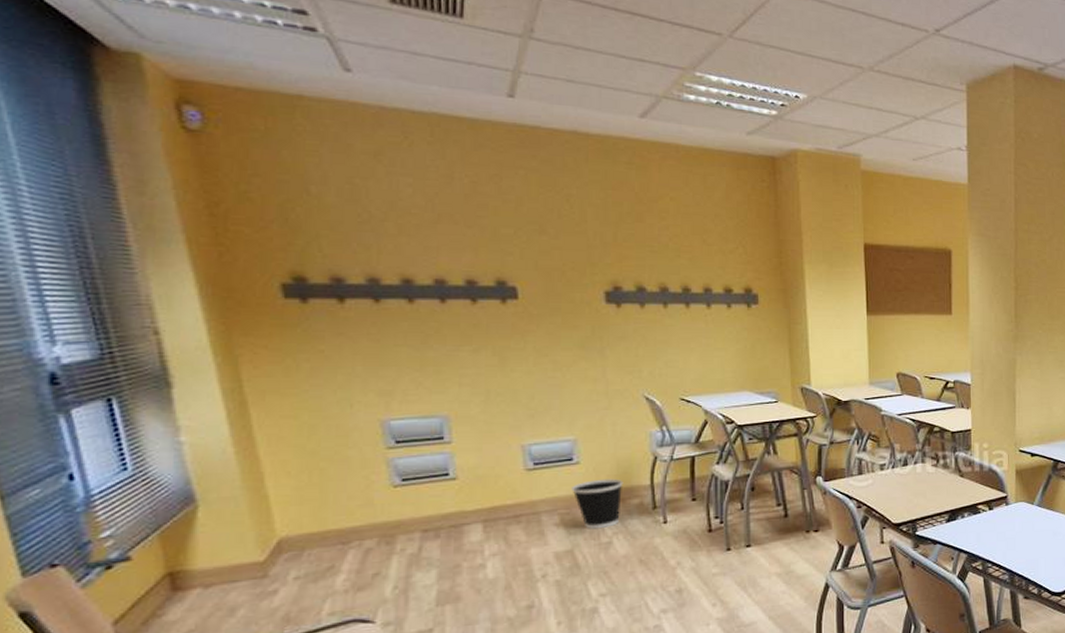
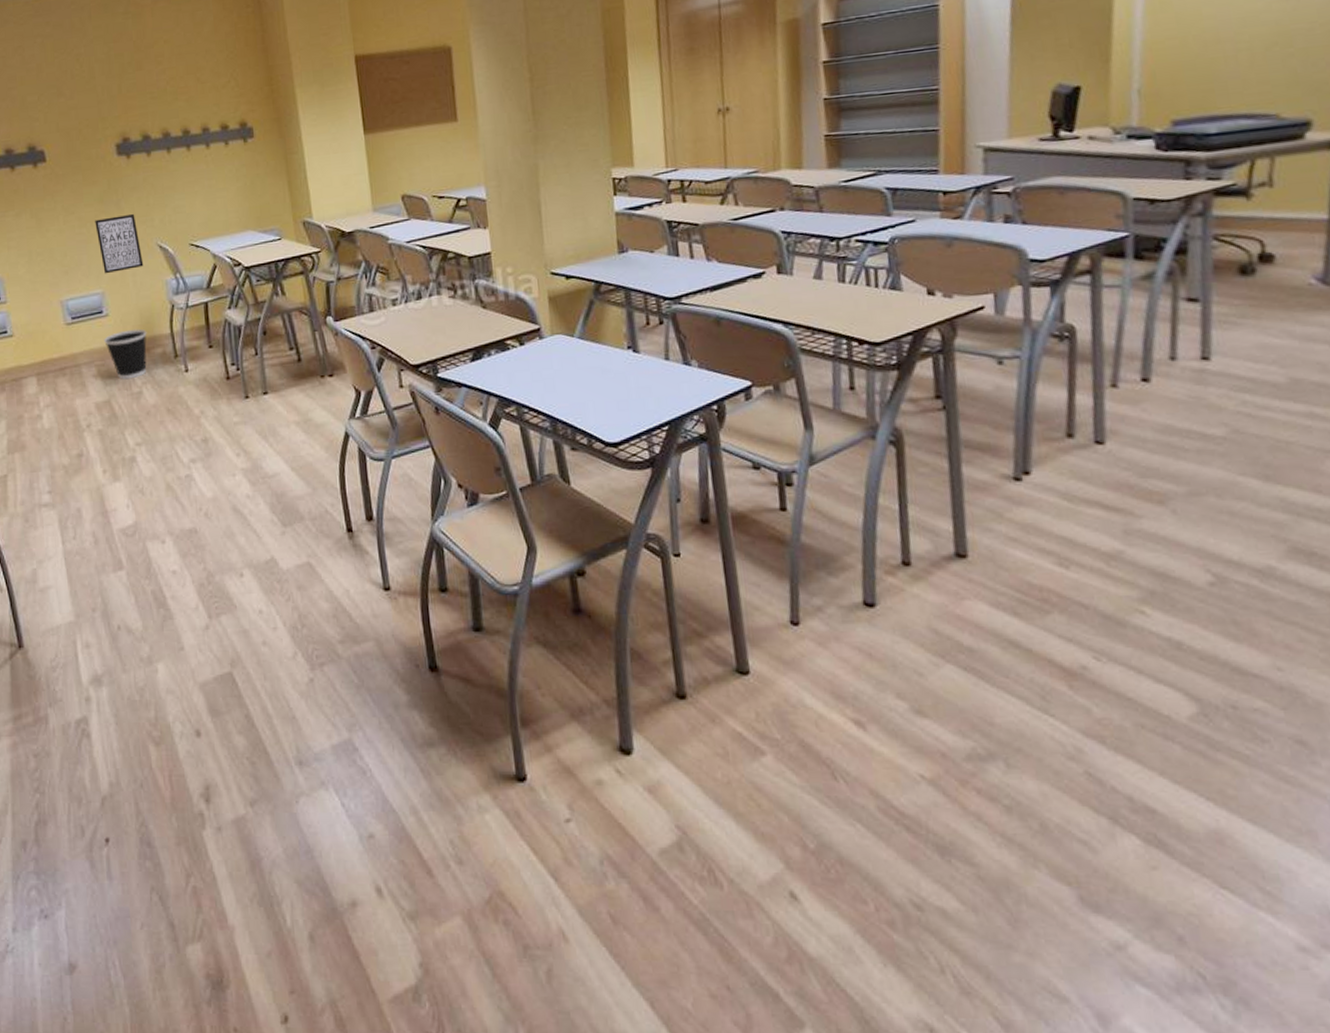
wall art: none [572,362,626,421] -> present [95,213,144,274]

